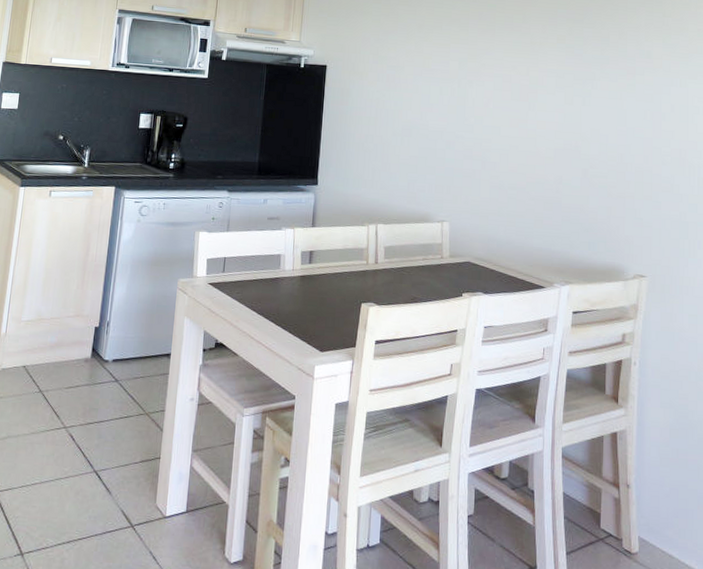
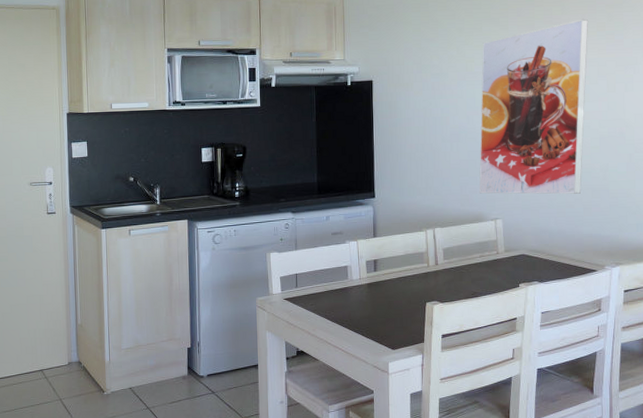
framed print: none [427,29,548,204] -> present [479,19,588,195]

